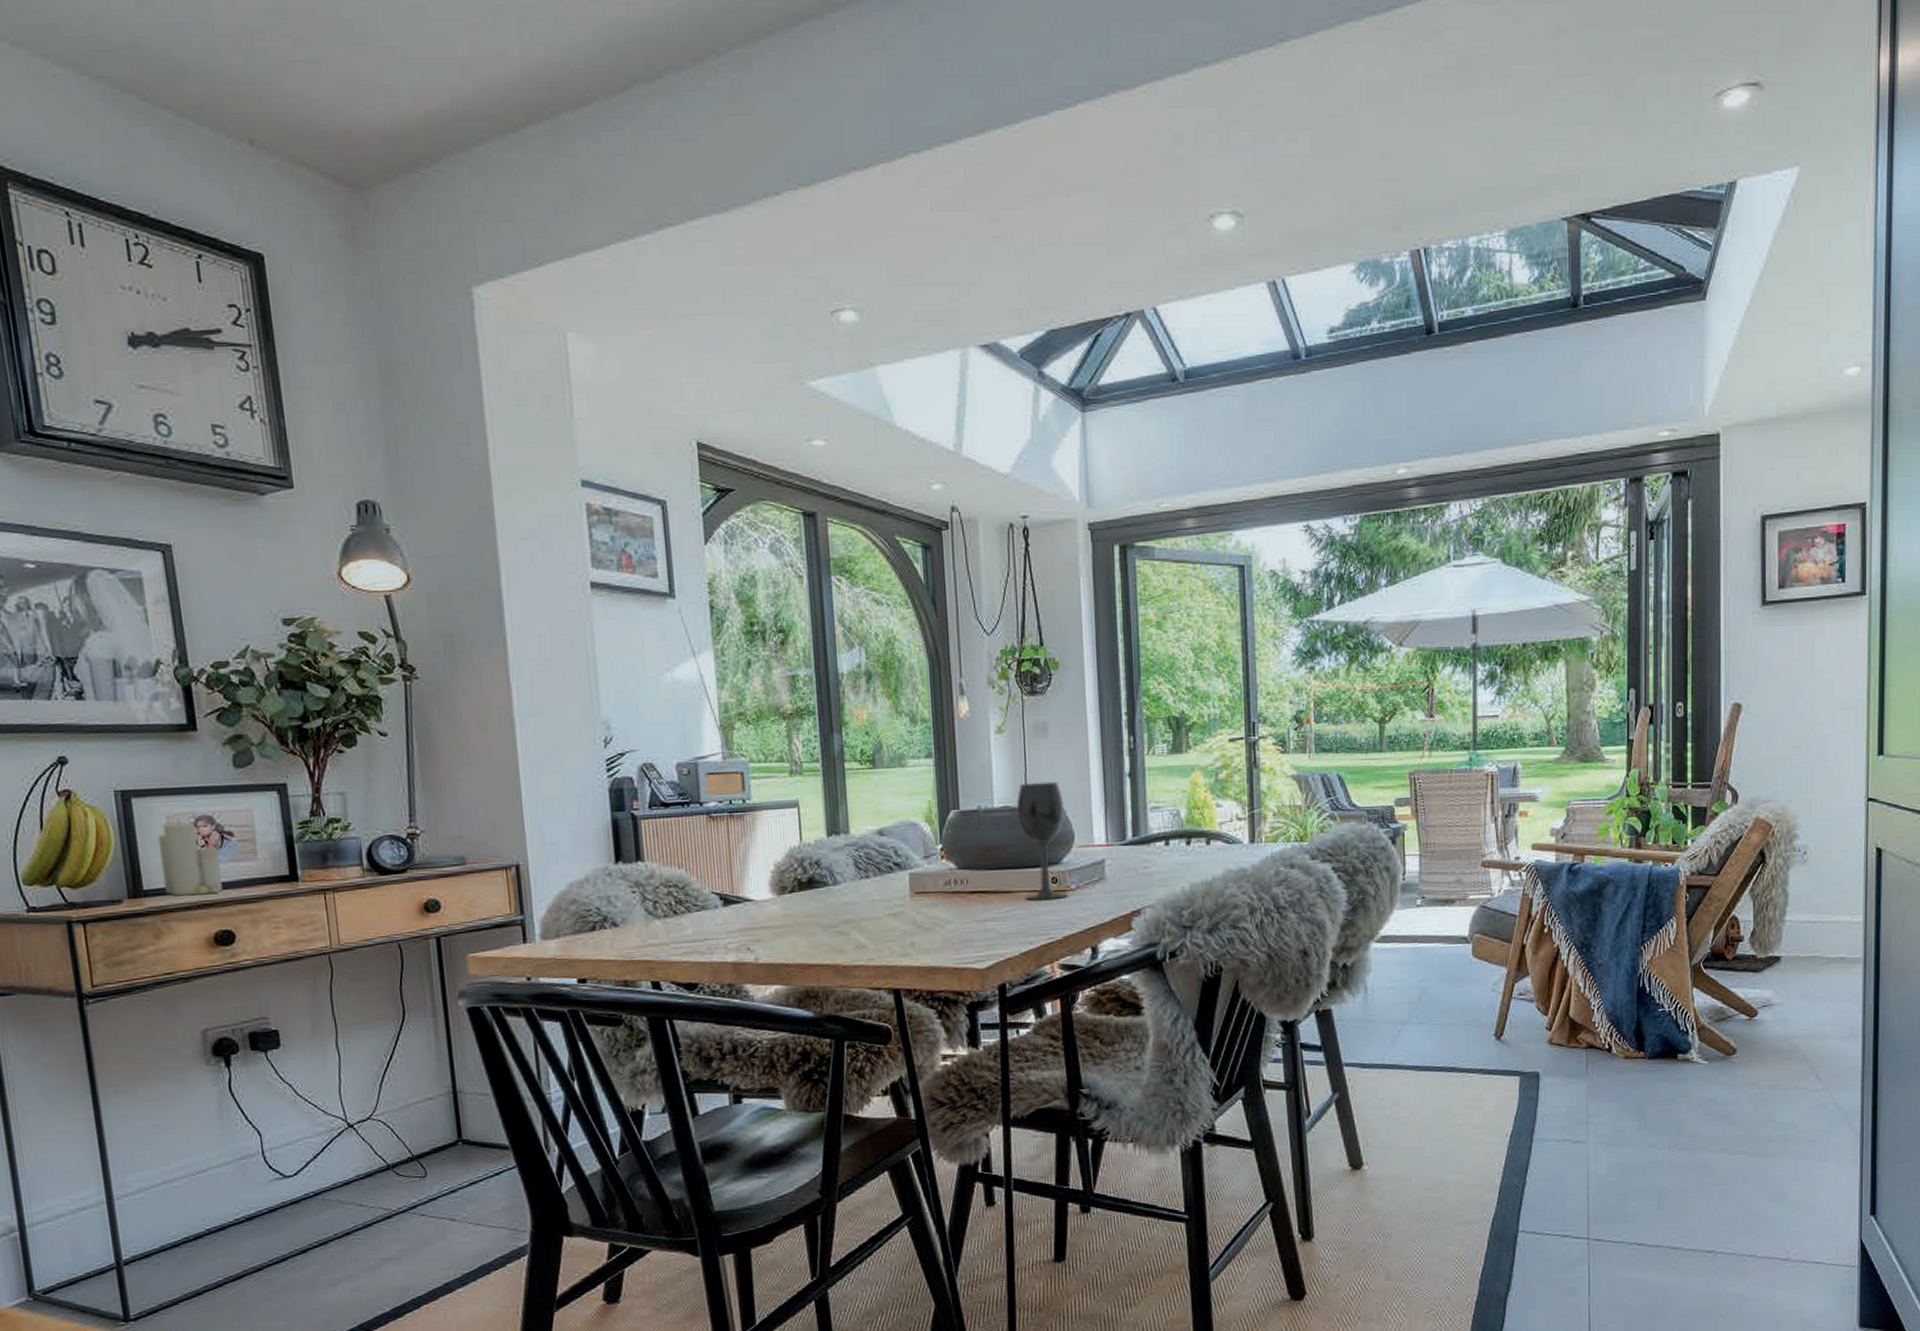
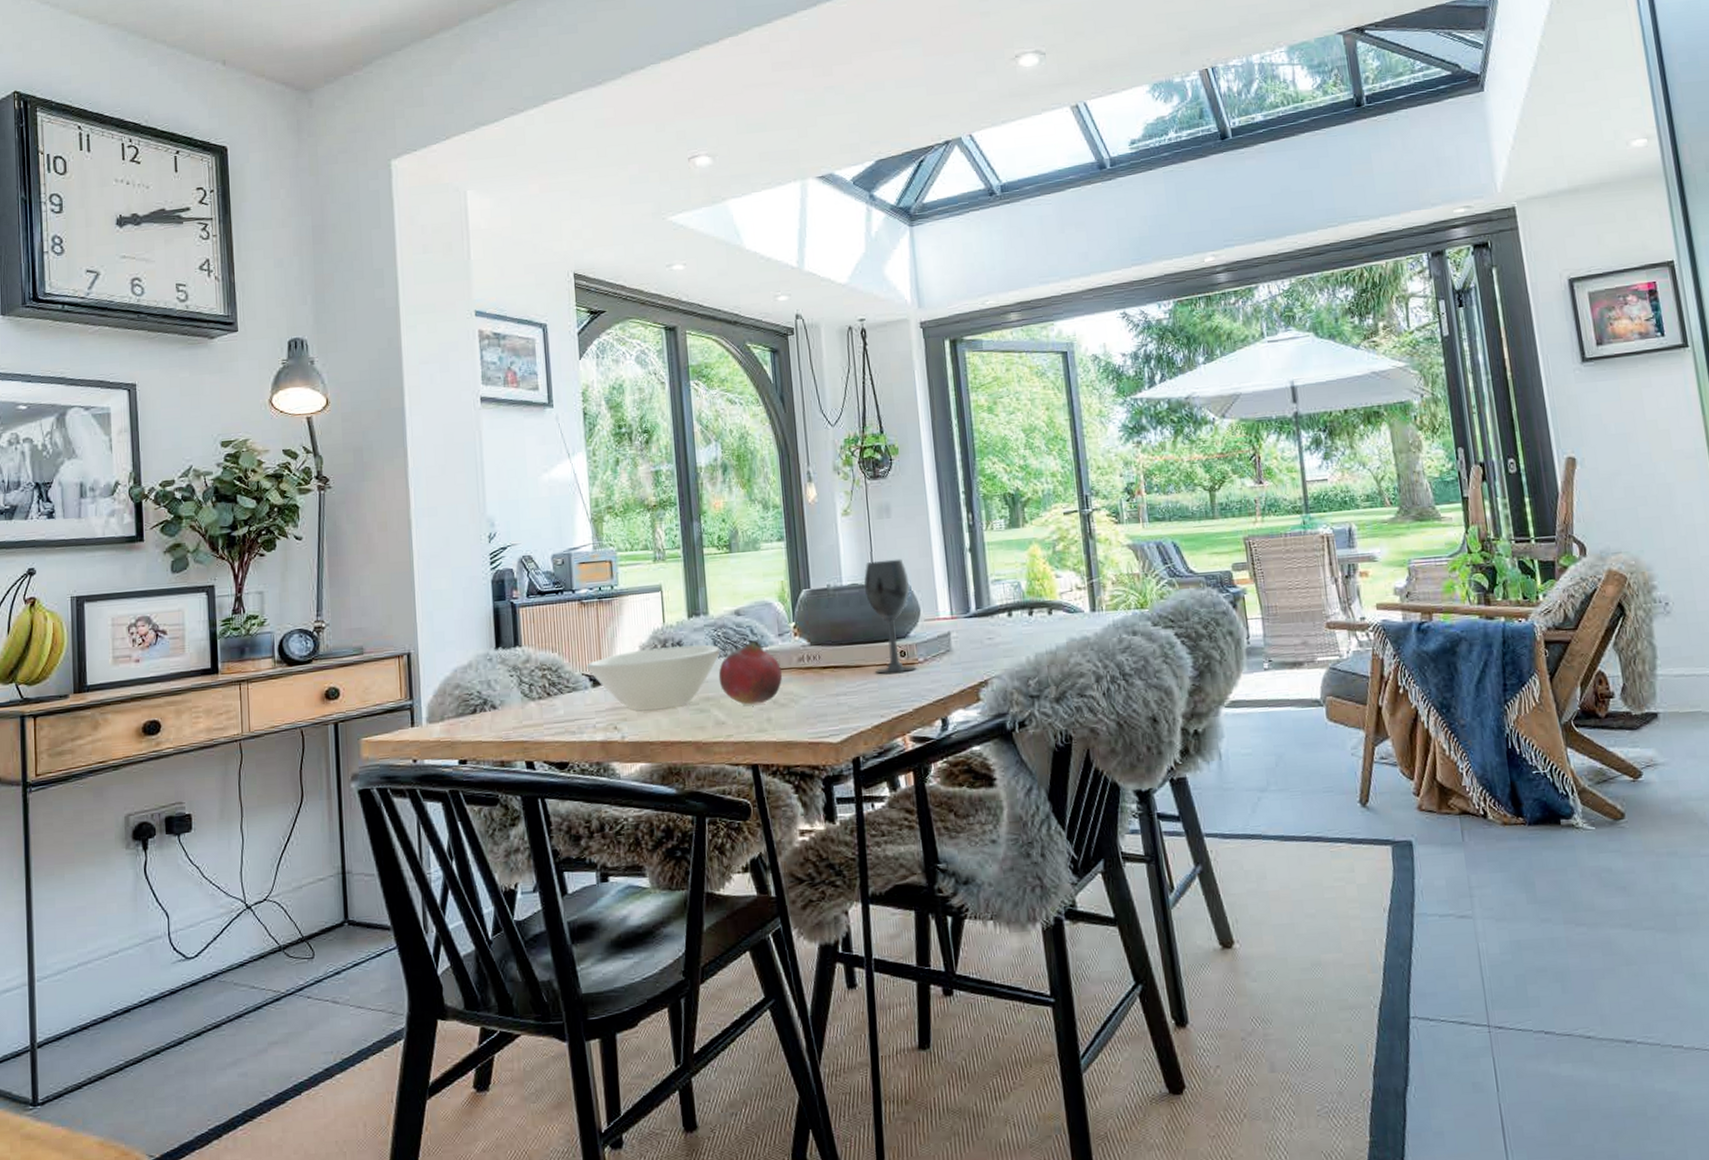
candle: present [158,819,223,896] -> none [103,621,154,690]
bowl: none [716,865,862,933] -> present [586,644,720,711]
fruit: none [859,862,927,929] -> present [718,640,782,705]

